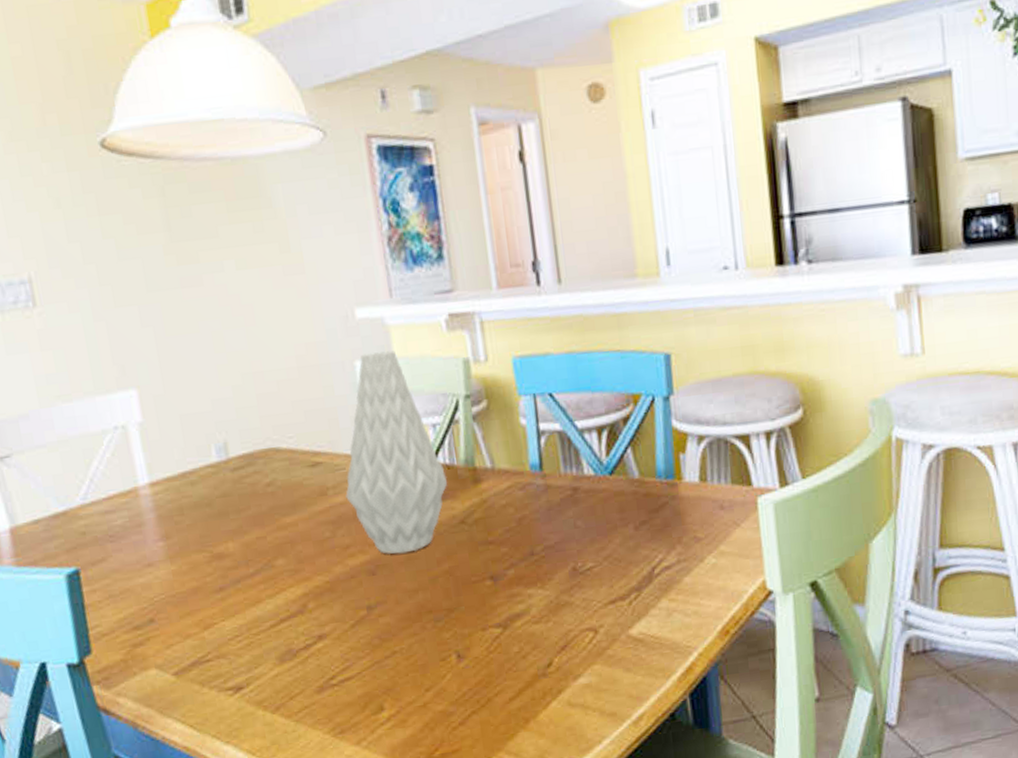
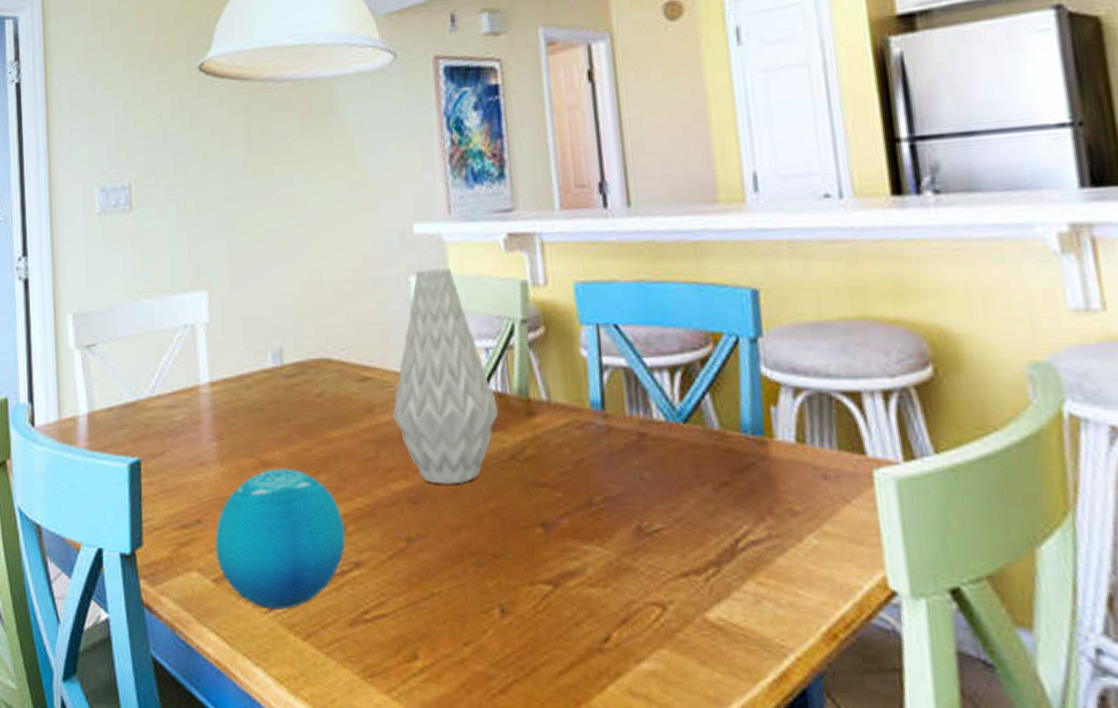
decorative orb: none [171,557,308,691] -> present [214,468,346,610]

